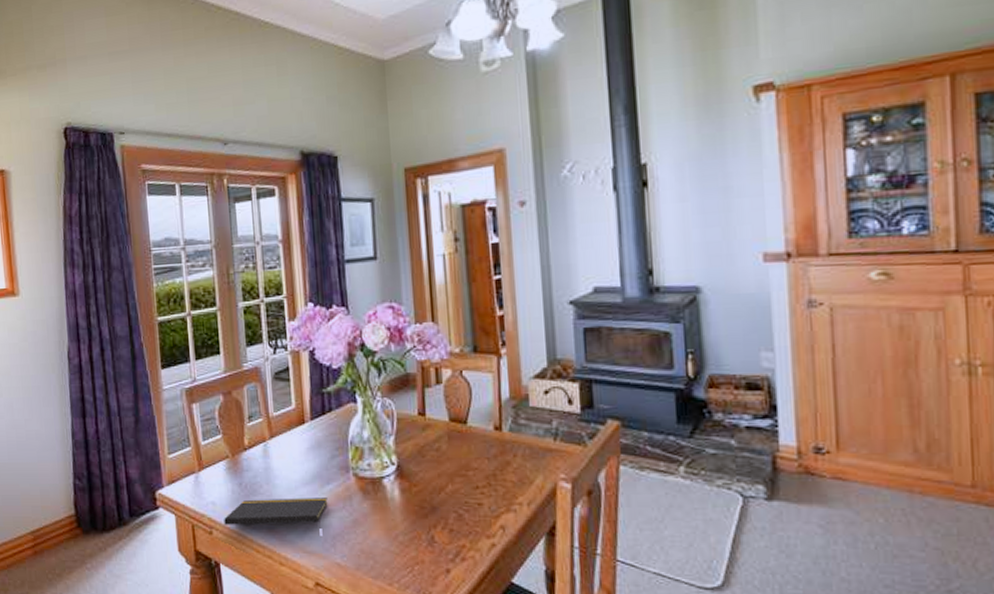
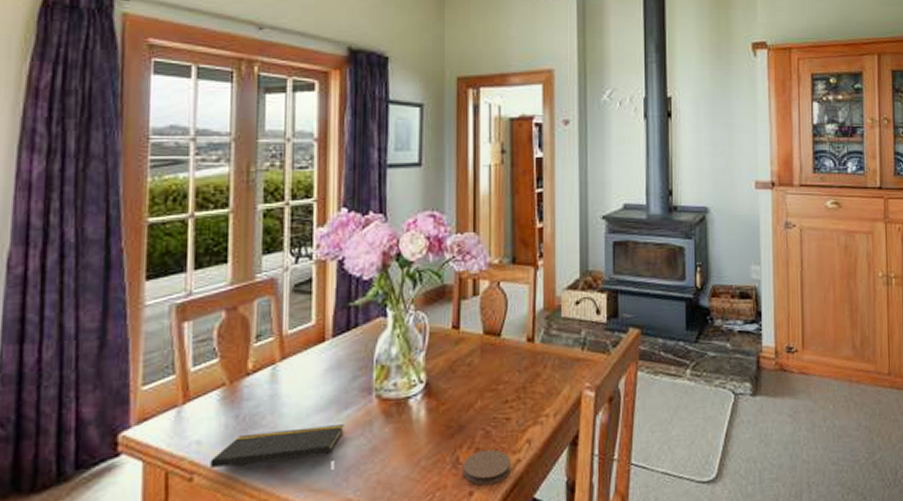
coaster: none [439,531,486,565] -> present [464,449,510,486]

